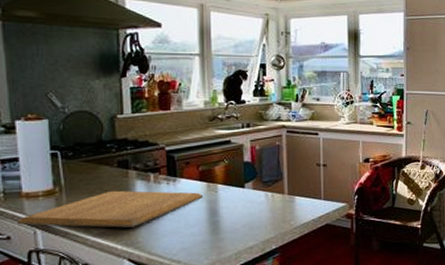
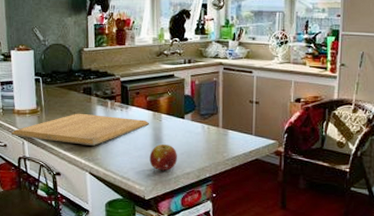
fruit: none [204,217,238,247] -> present [149,143,177,170]

